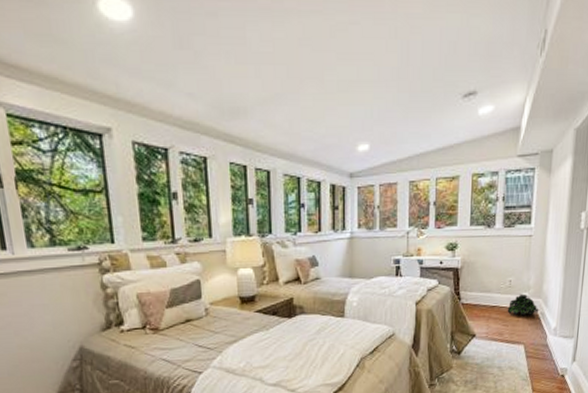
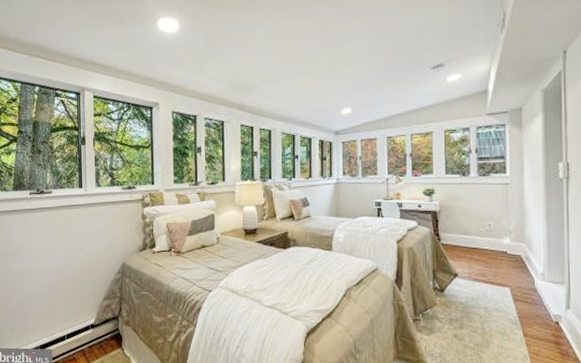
potted plant: present [507,293,539,316] -> none [489,237,523,259]

